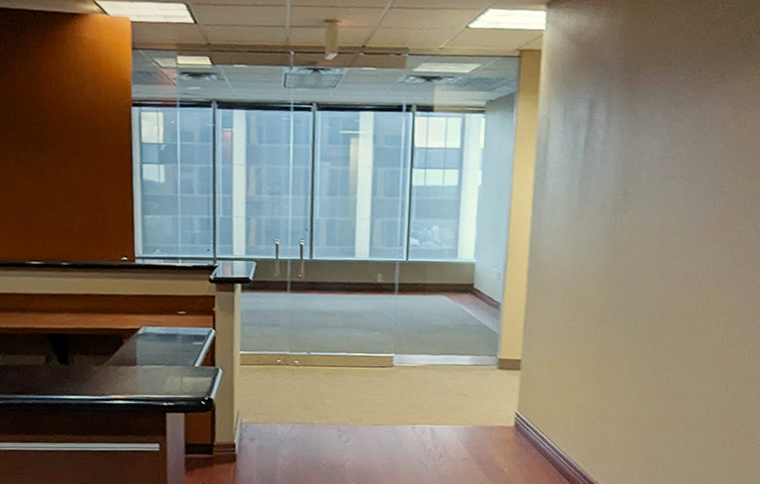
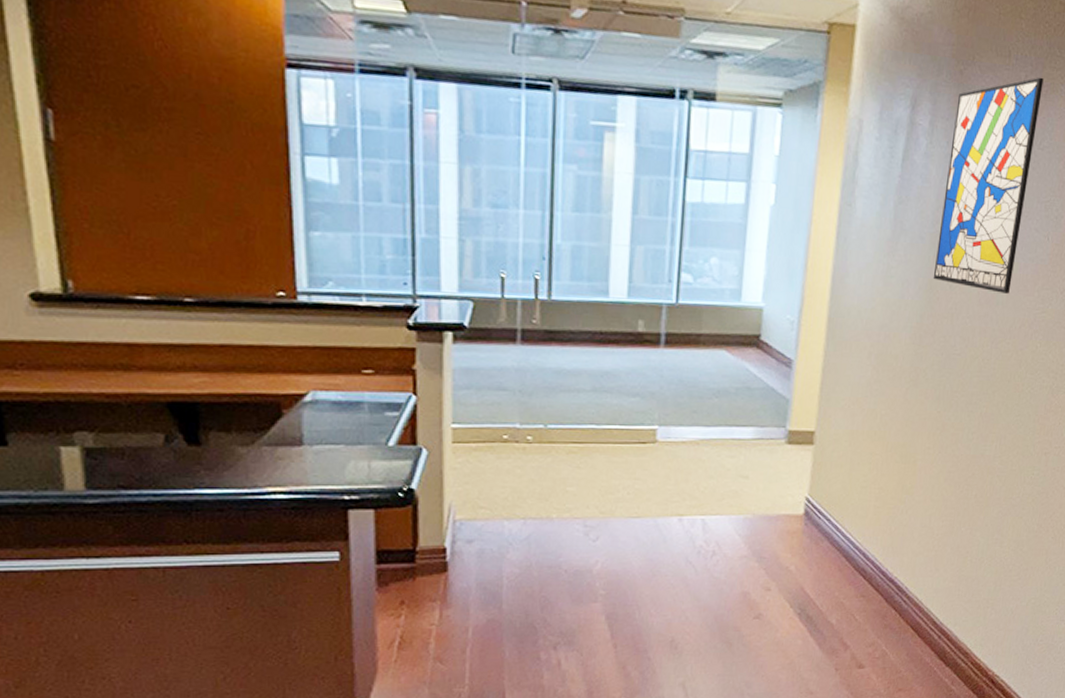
wall art: none [615,78,701,249] -> present [933,77,1044,294]

